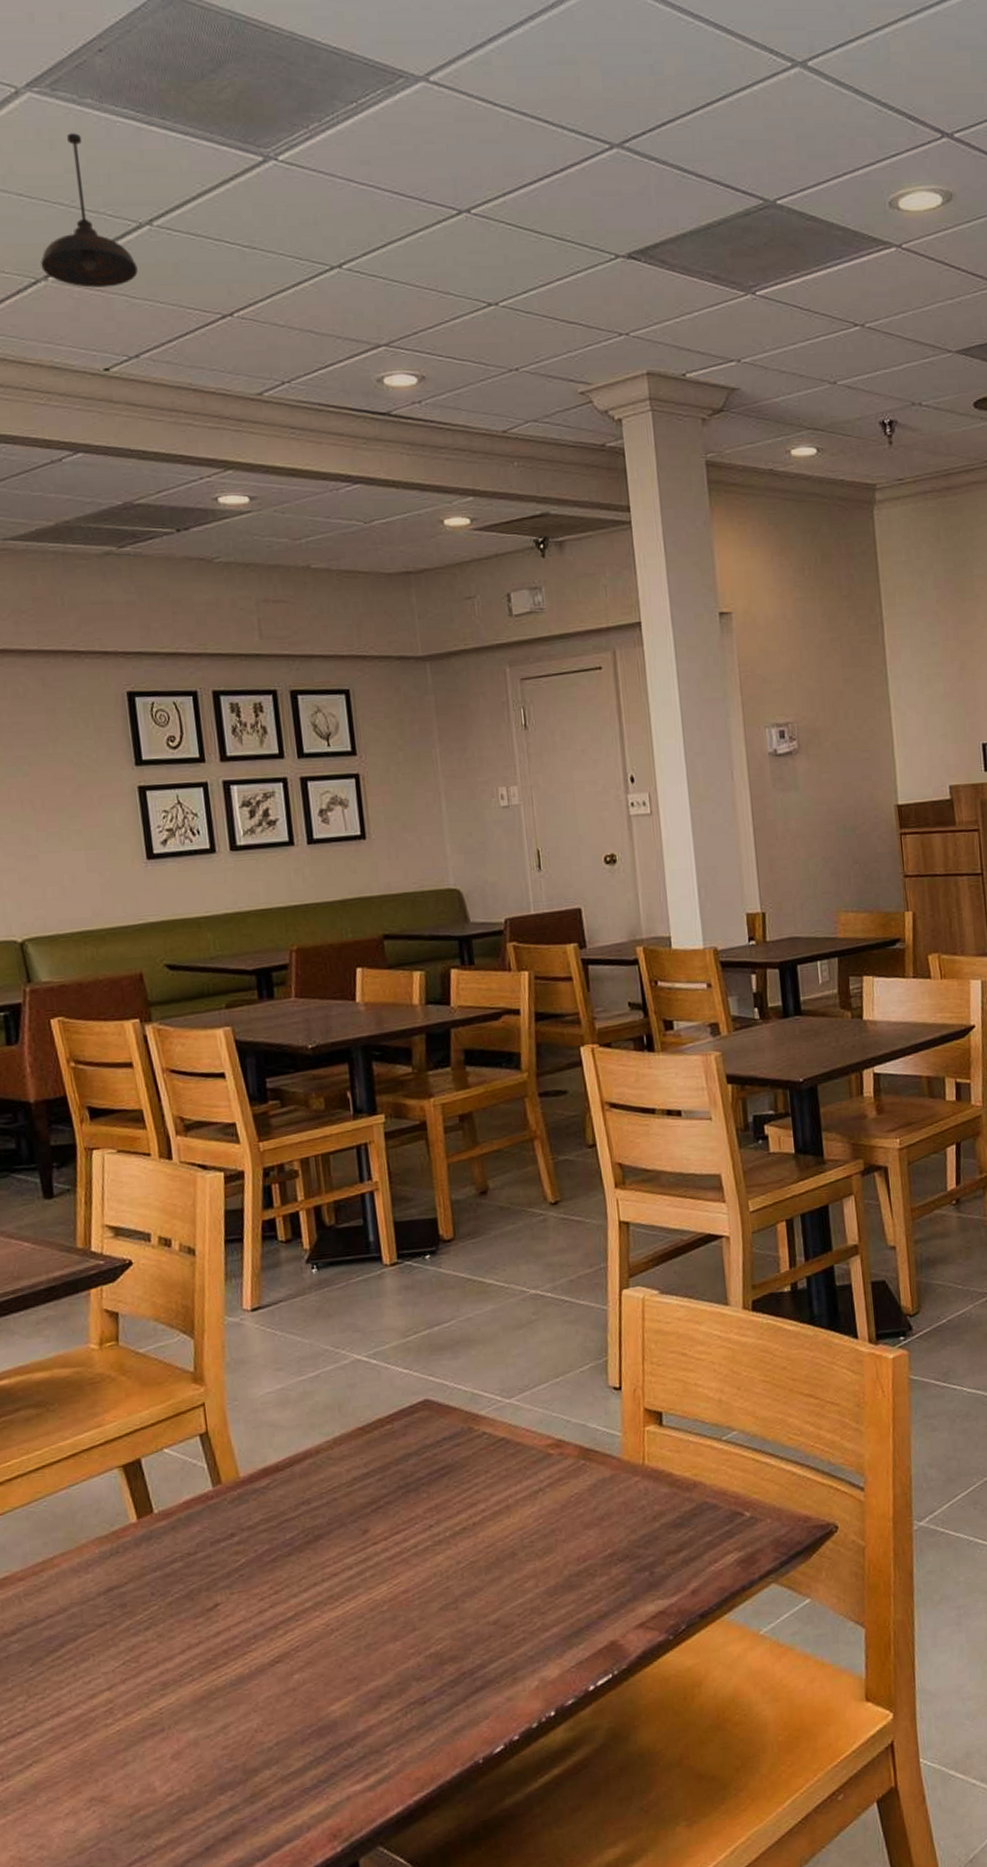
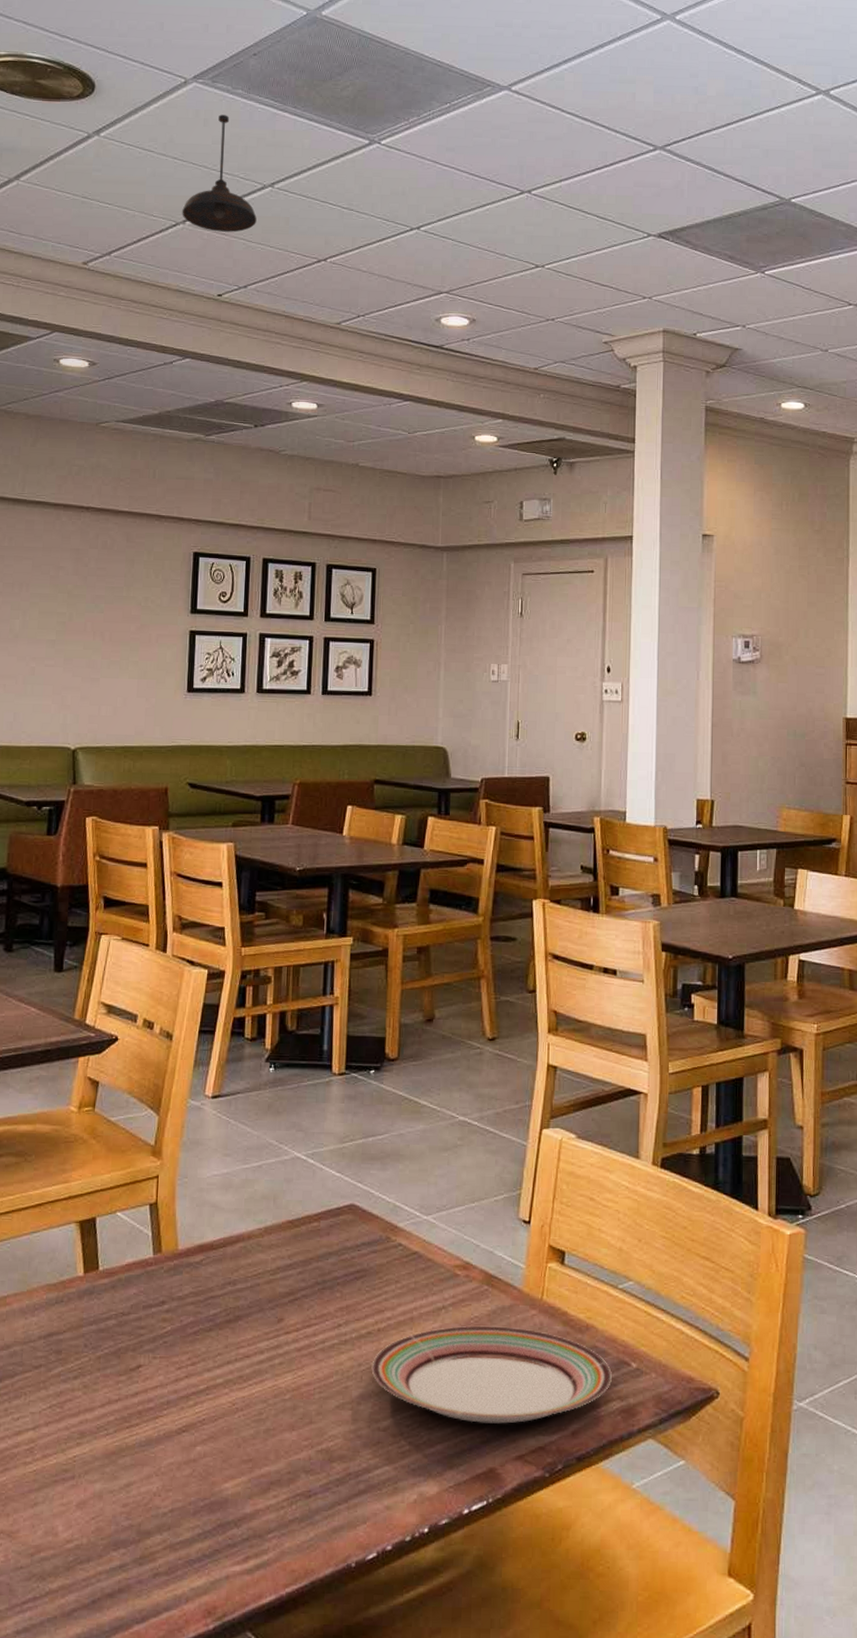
plate: none [471,1496,727,1600] -> present [371,1325,612,1424]

